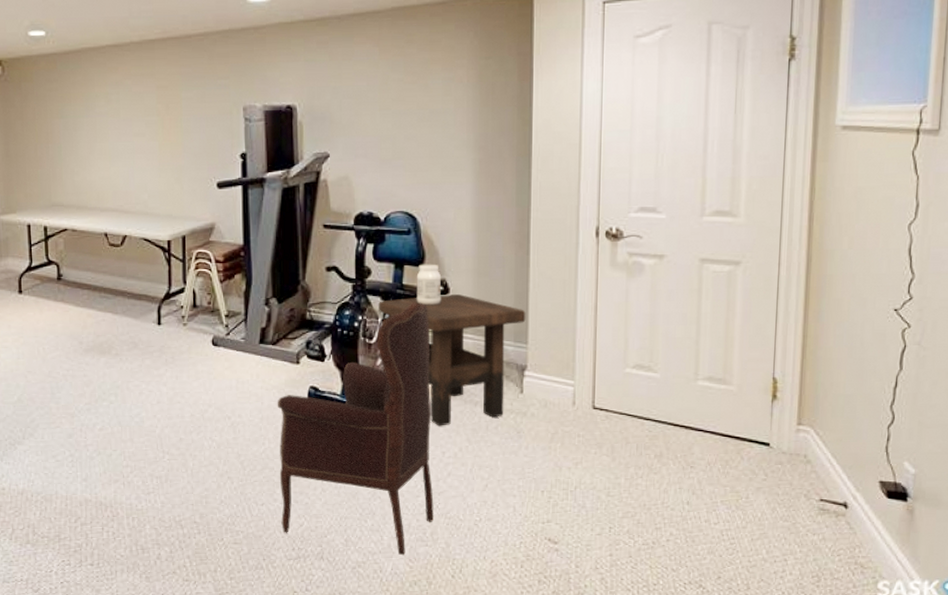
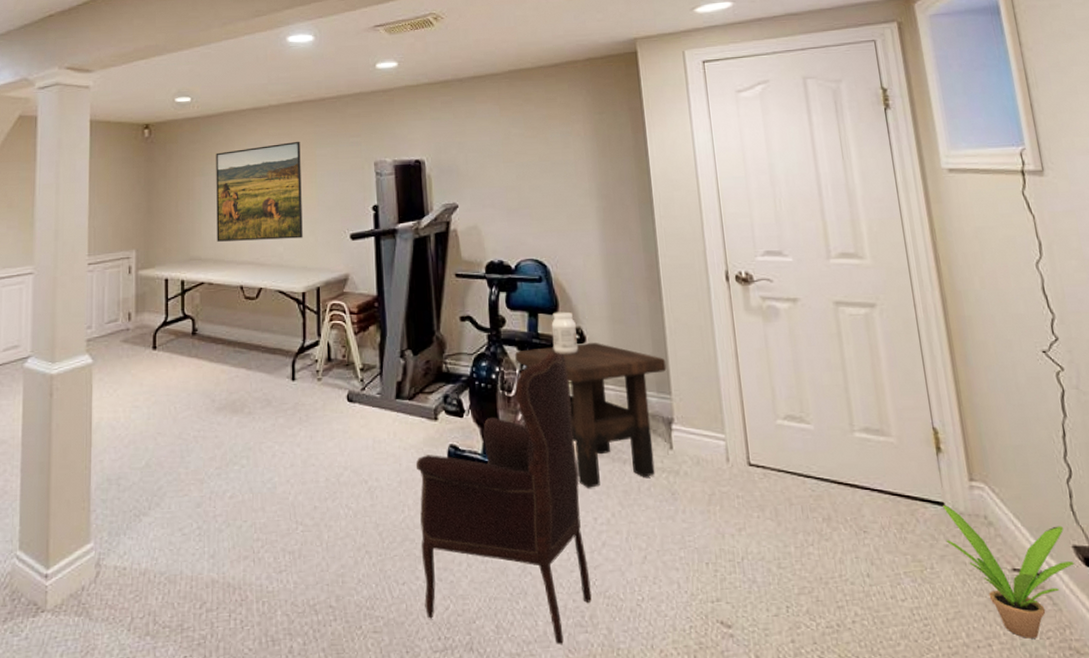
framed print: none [75,82,168,188] -> present [216,141,303,242]
potted plant: none [765,446,877,555] -> present [943,505,1075,638]

